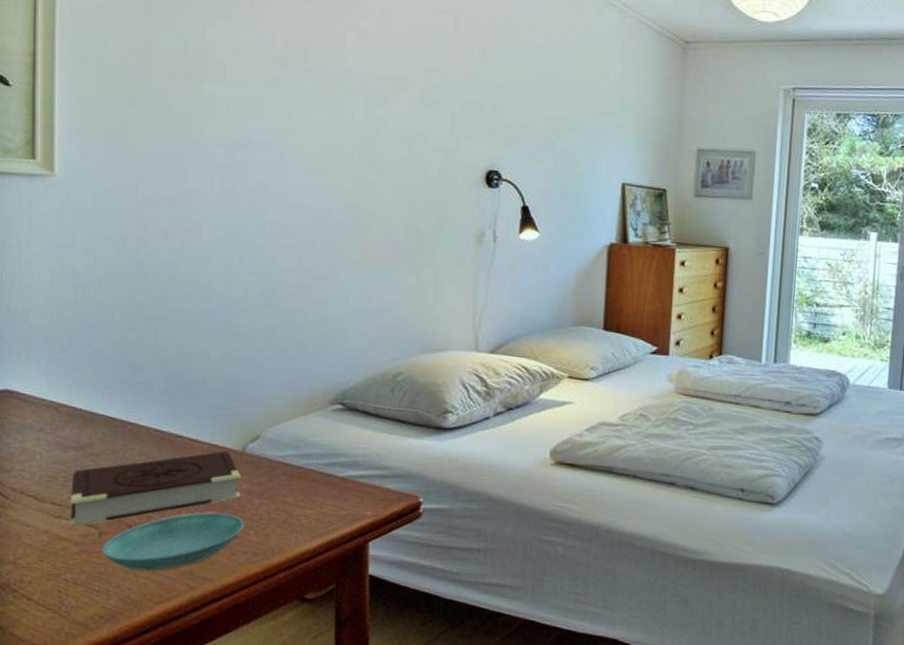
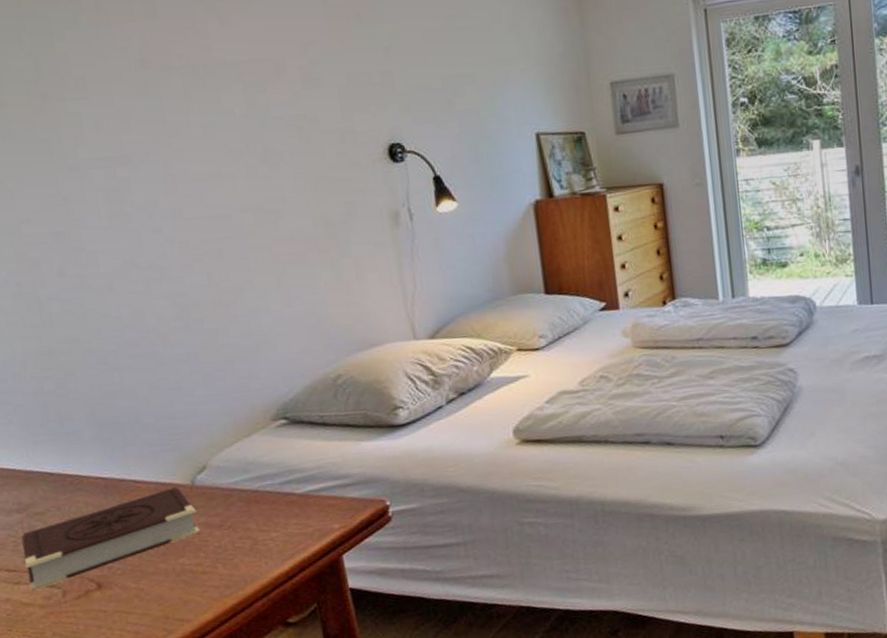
saucer: present [101,512,244,571] -> none [68,551,210,624]

